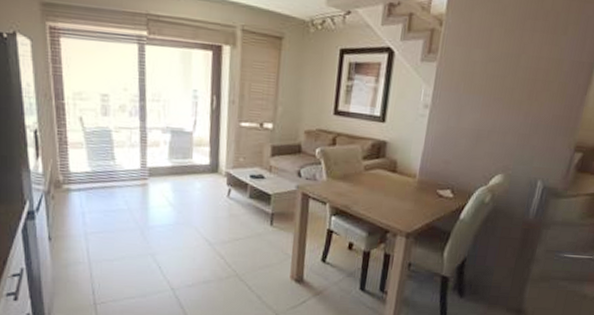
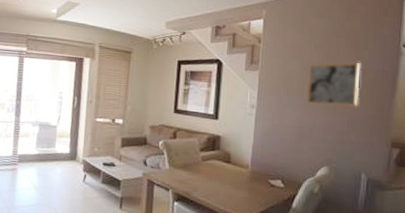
wall art: none [488,50,556,106] -> present [307,61,361,107]

